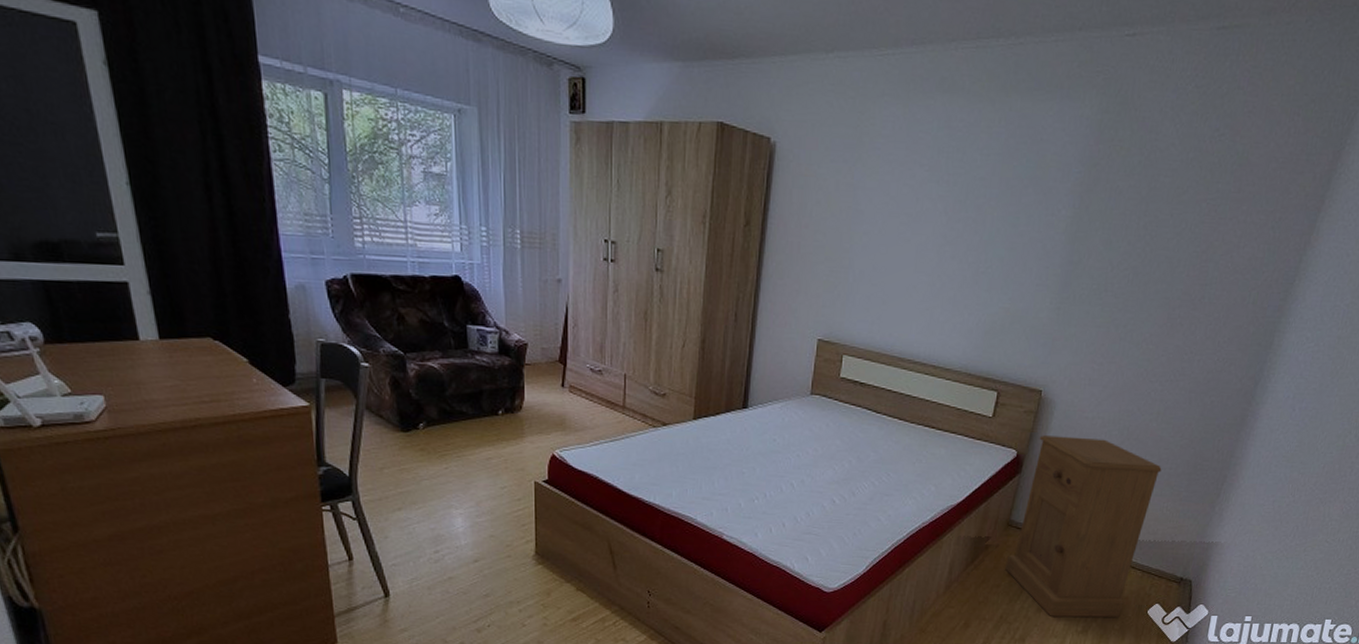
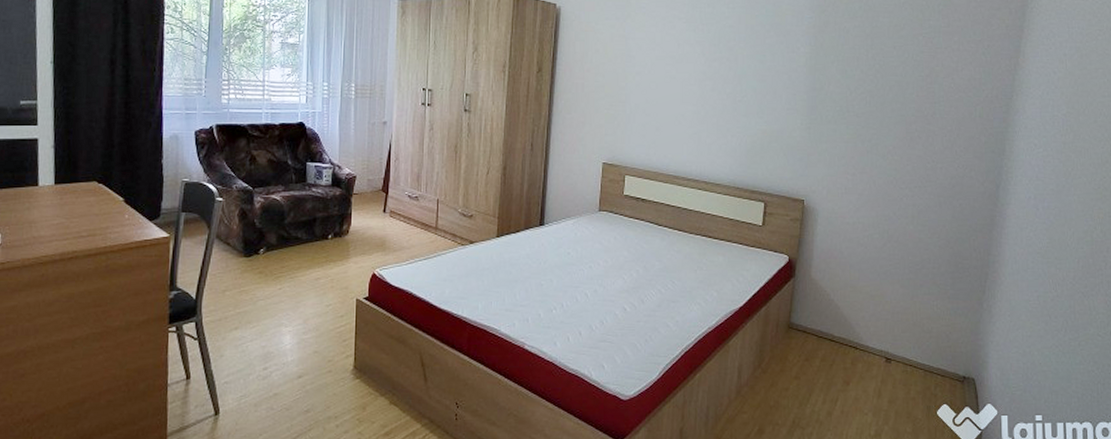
nightstand: present [1005,435,1162,617] -> none [791,241,926,420]

